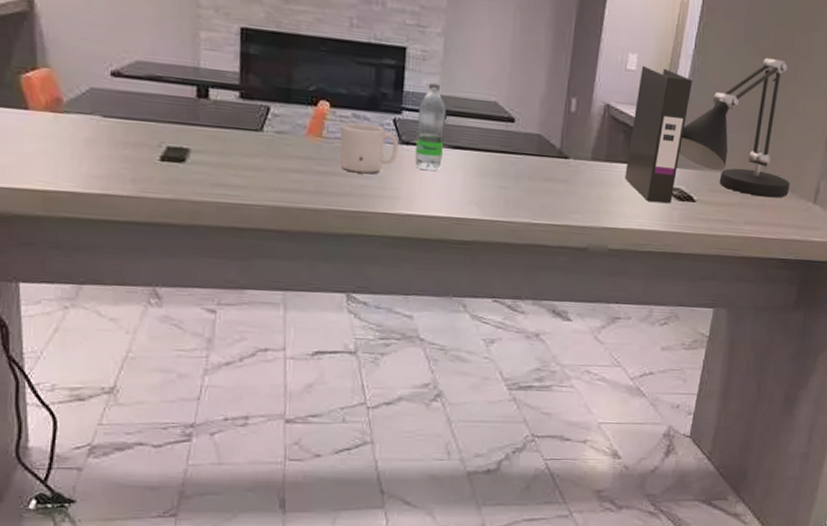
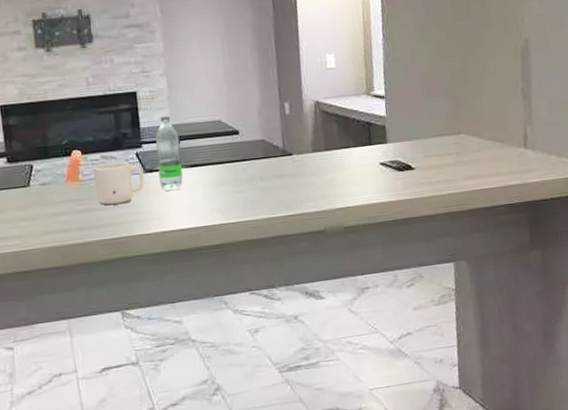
binder: present [624,65,692,203] -> none [339,60,393,177]
desk lamp: present [679,57,790,198] -> none [388,30,499,153]

